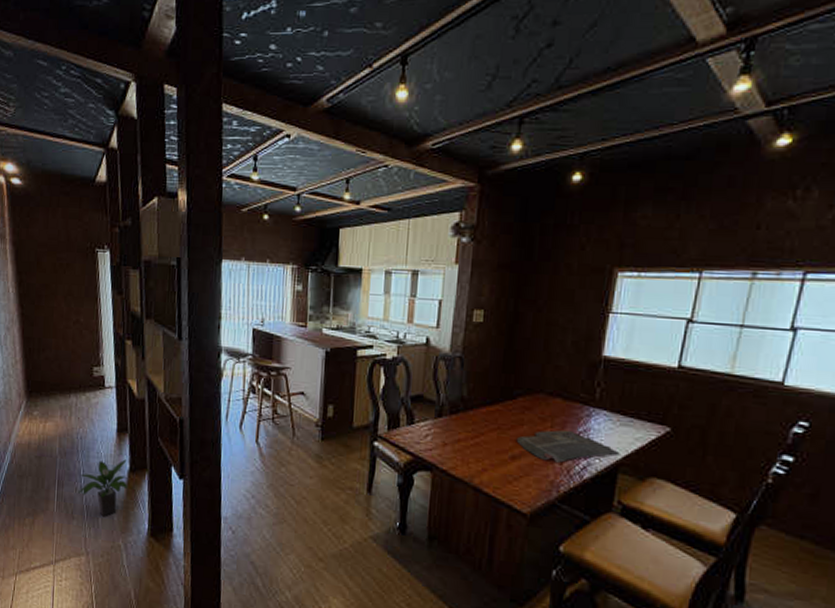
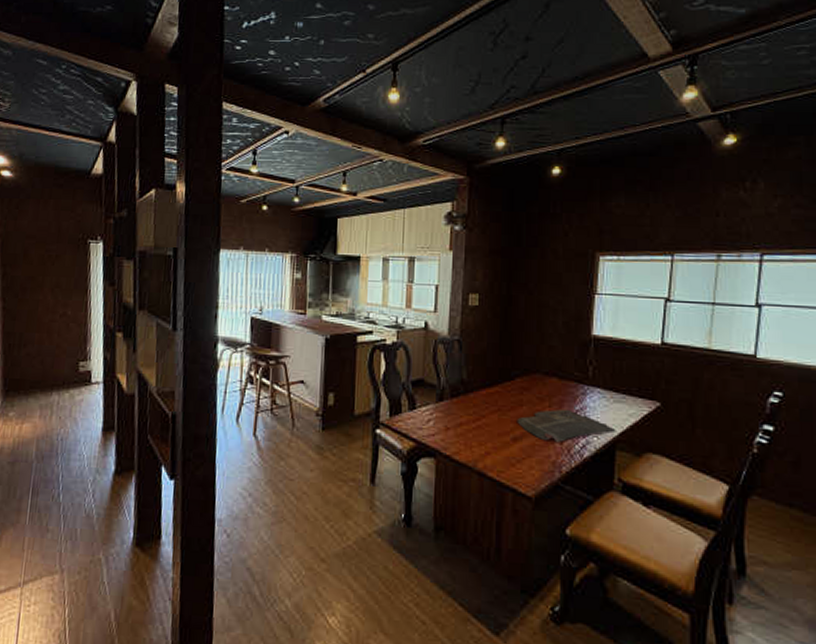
potted plant: present [79,459,128,517] -> none [56,461,113,527]

